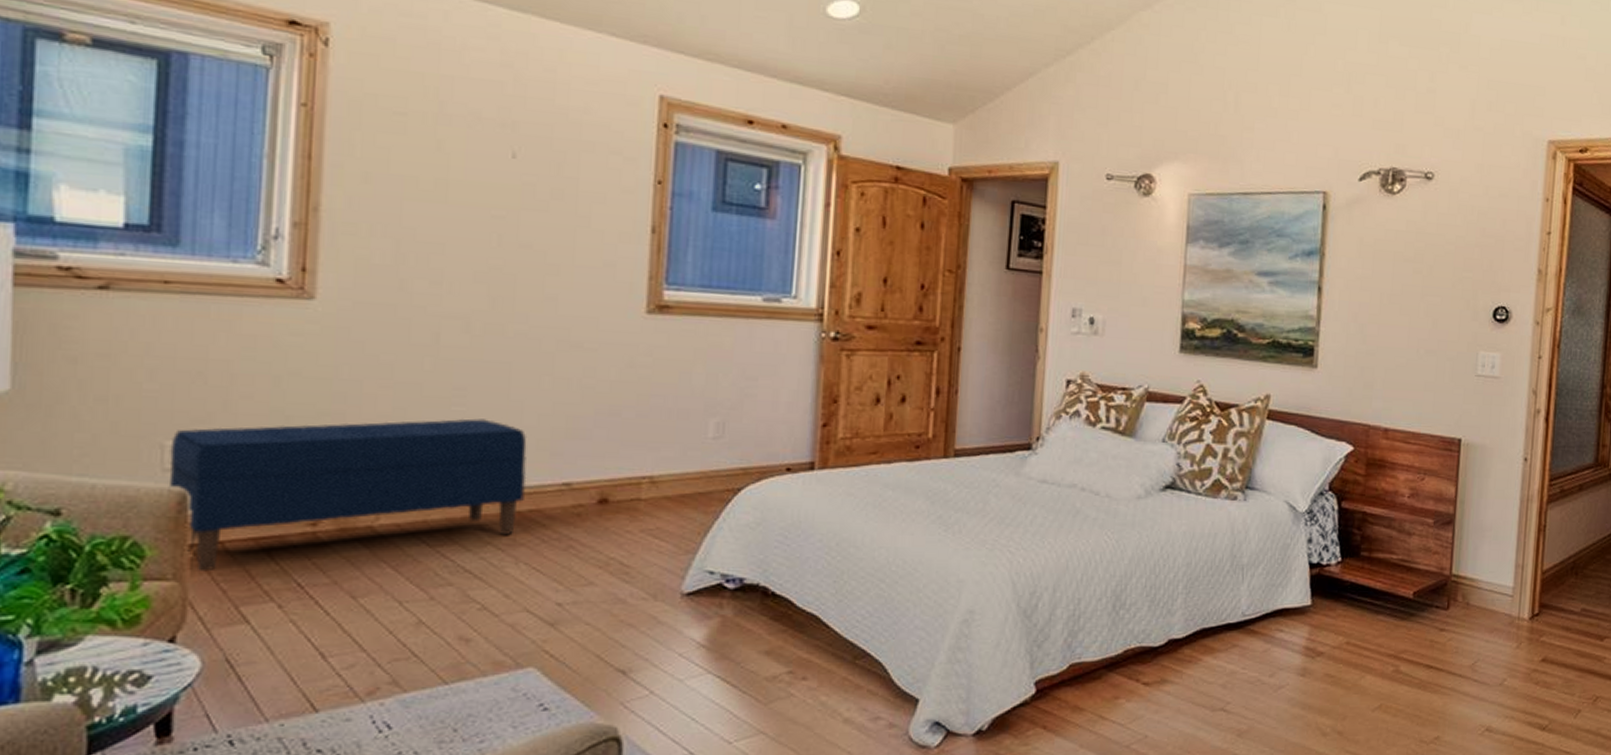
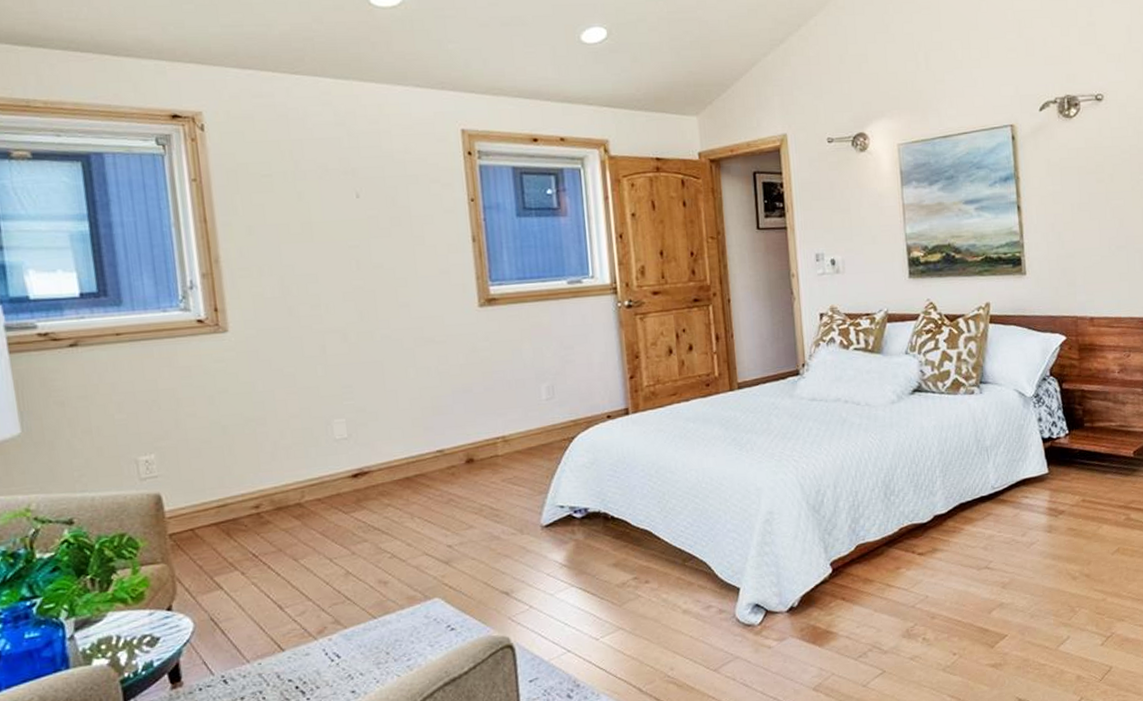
bench: present [168,418,527,572] -> none [142,408,410,554]

